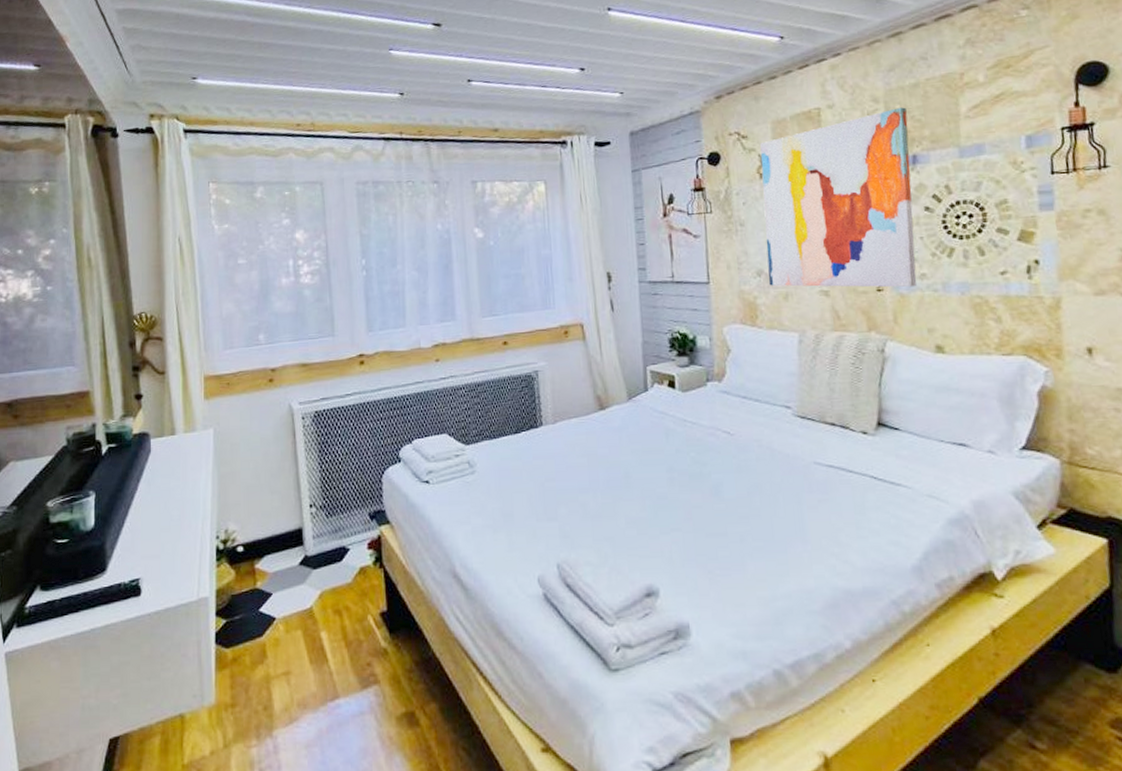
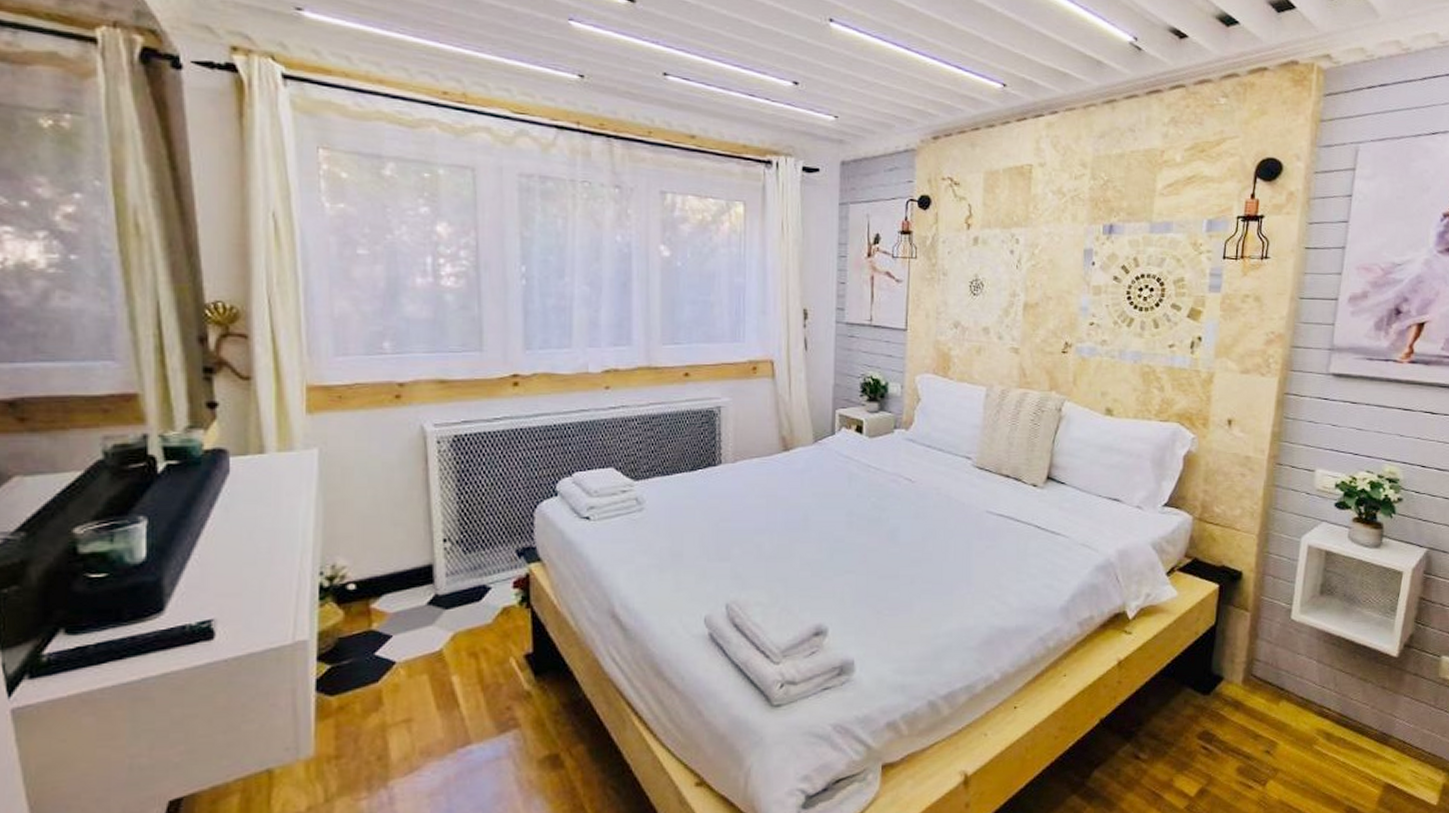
wall art: present [760,107,917,288] -> none [964,175,1110,352]

